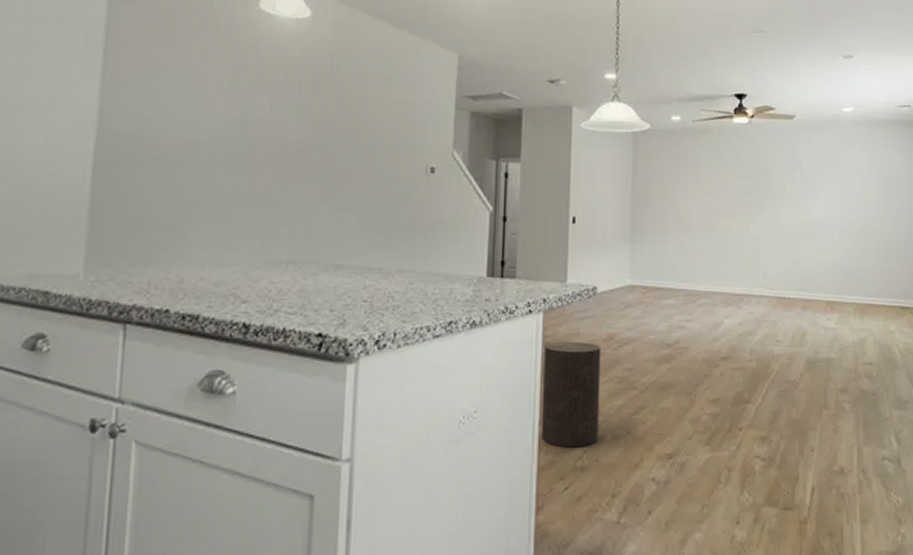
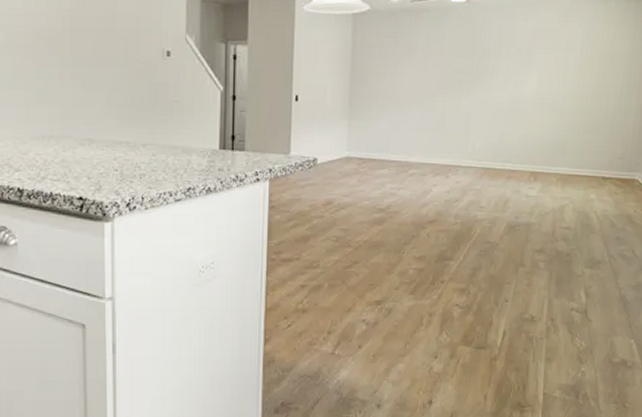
stool: present [542,341,601,448] -> none [269,205,320,294]

